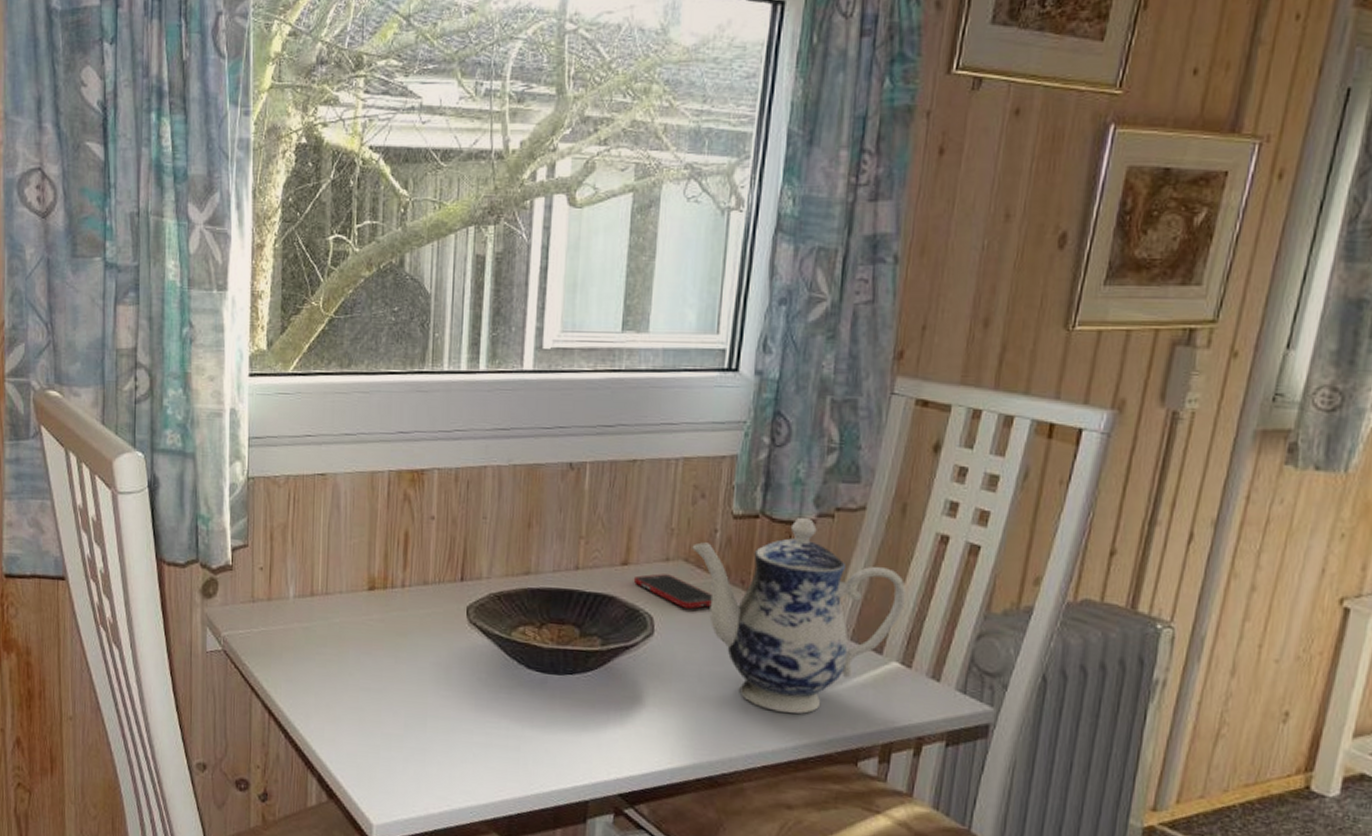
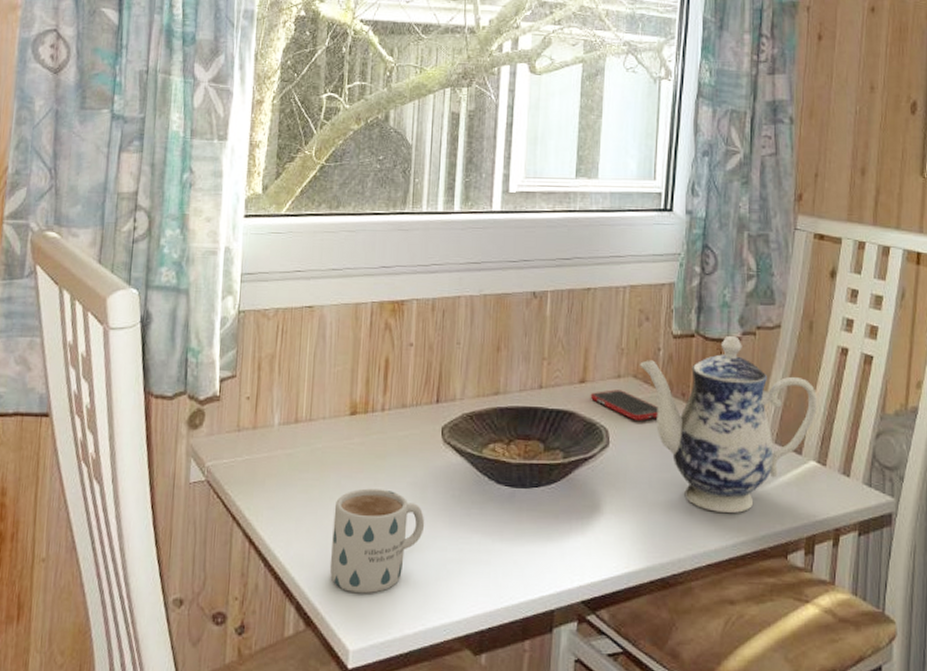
mug: none [351,666,450,771] -> present [329,488,425,594]

